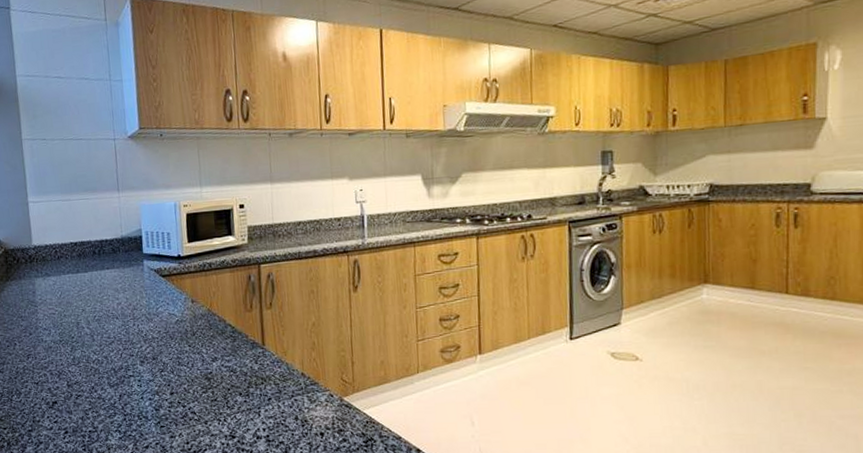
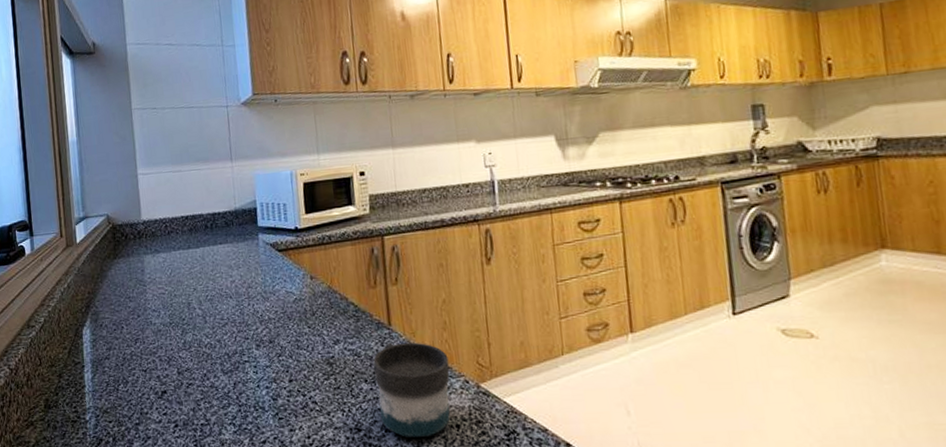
mug: none [248,360,316,444] -> present [373,342,450,437]

